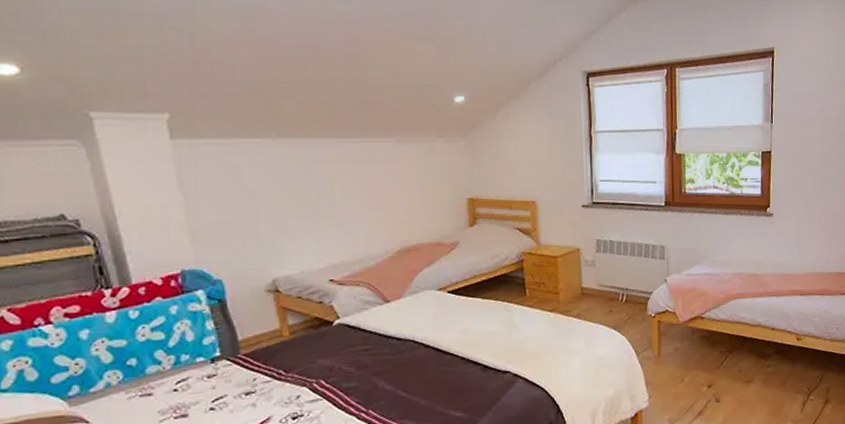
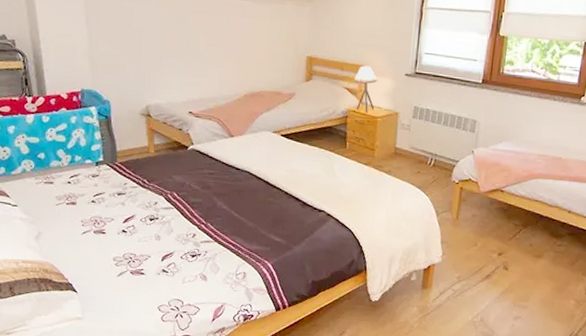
table lamp: none [524,201,553,255] -> present [353,65,378,114]

